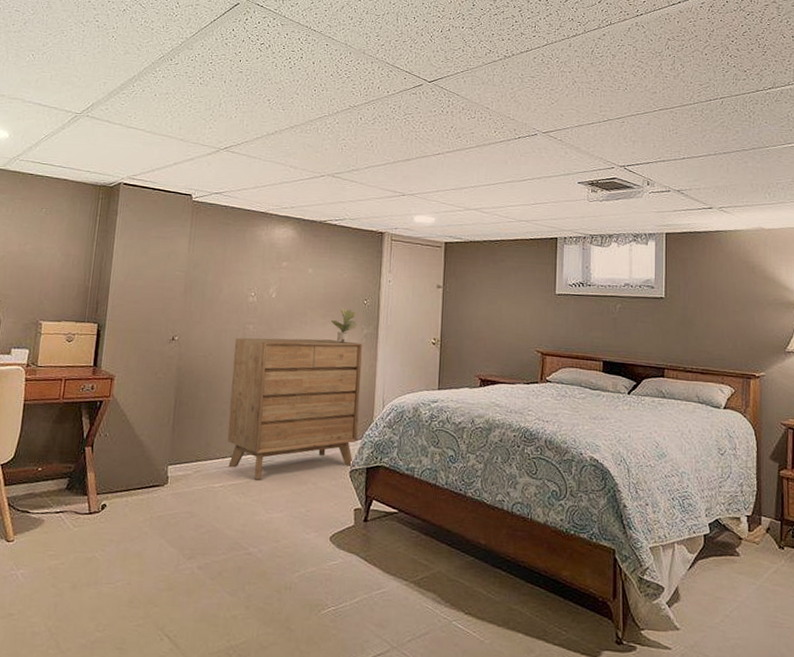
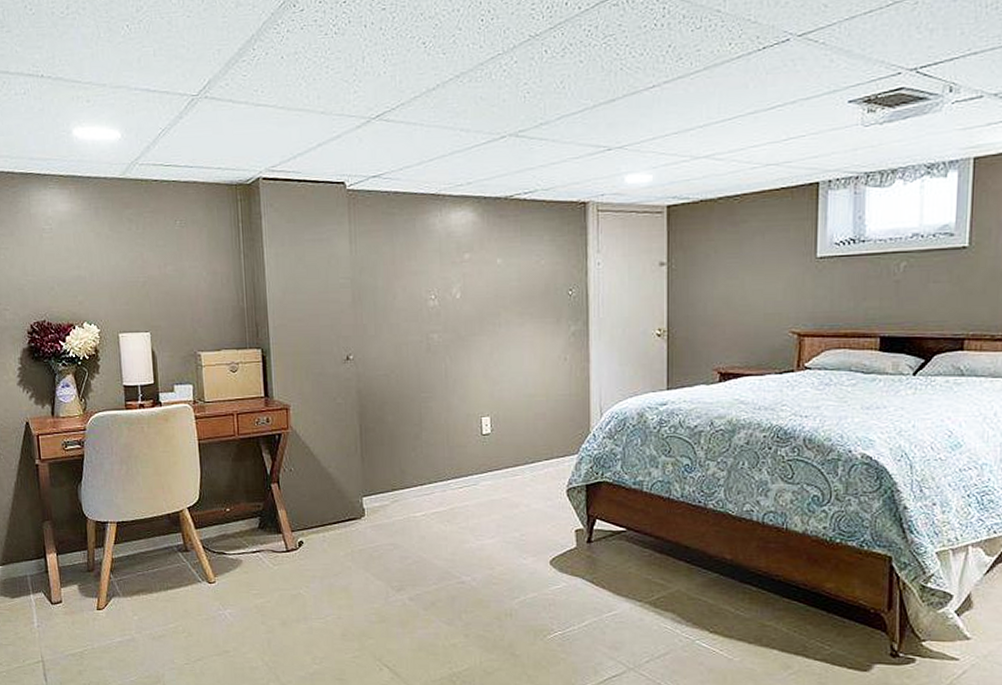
dresser: present [227,337,362,480] -> none [418,342,573,506]
potted plant: present [331,308,358,343] -> none [530,303,563,345]

